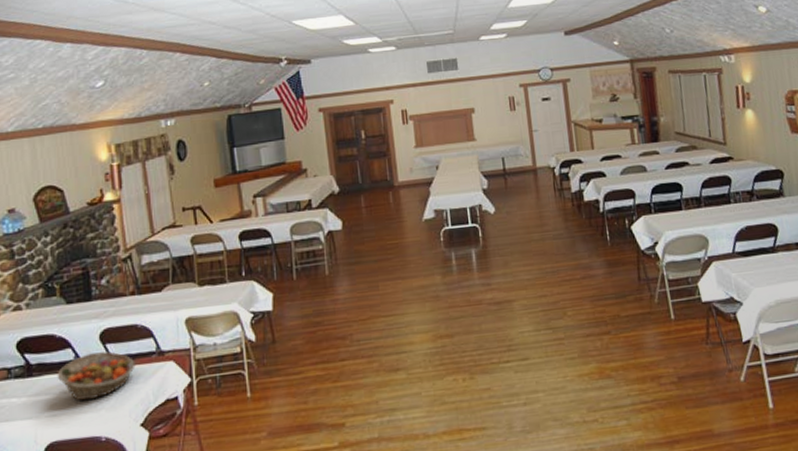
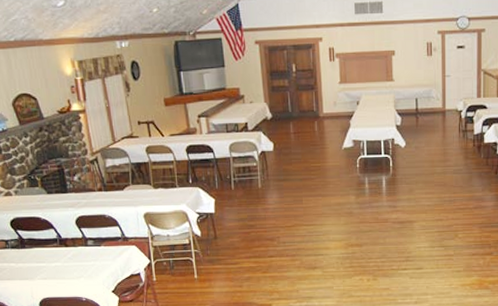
fruit basket: present [57,351,135,402] -> none [44,234,106,270]

